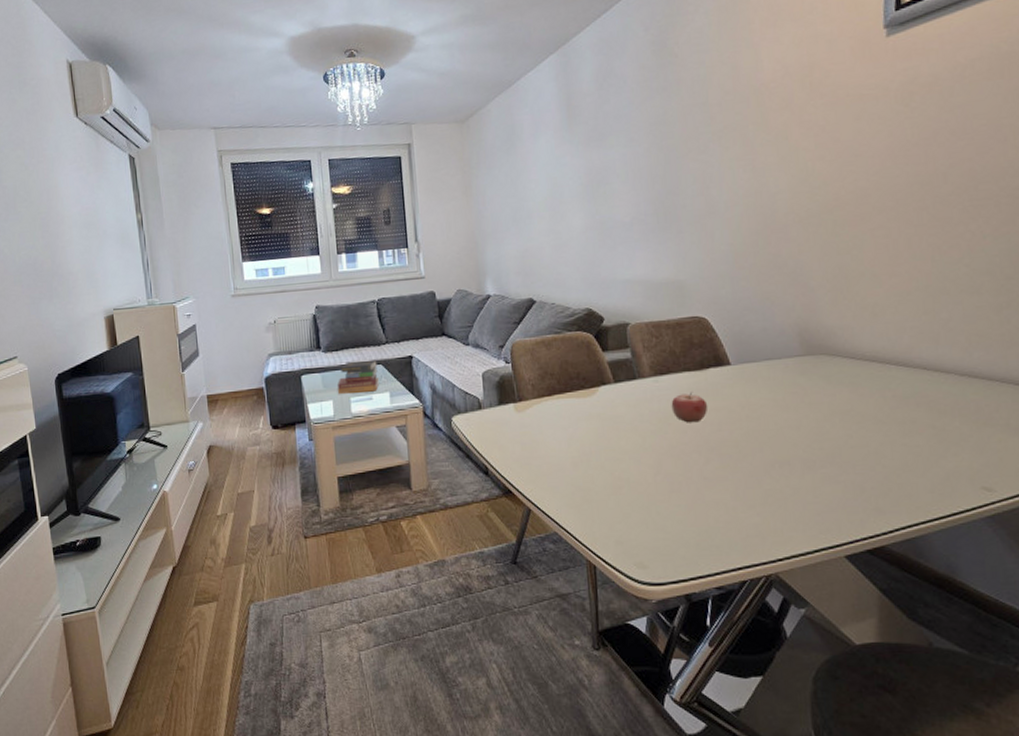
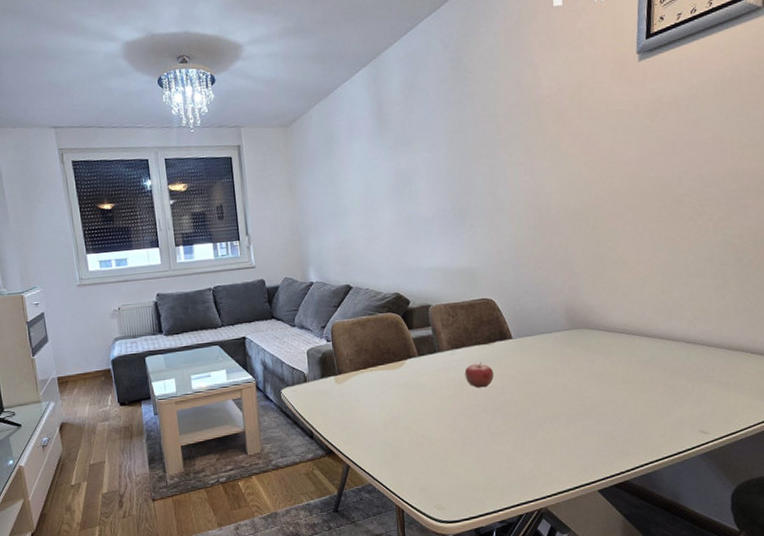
books: present [337,359,380,395] -> none [178,341,217,374]

